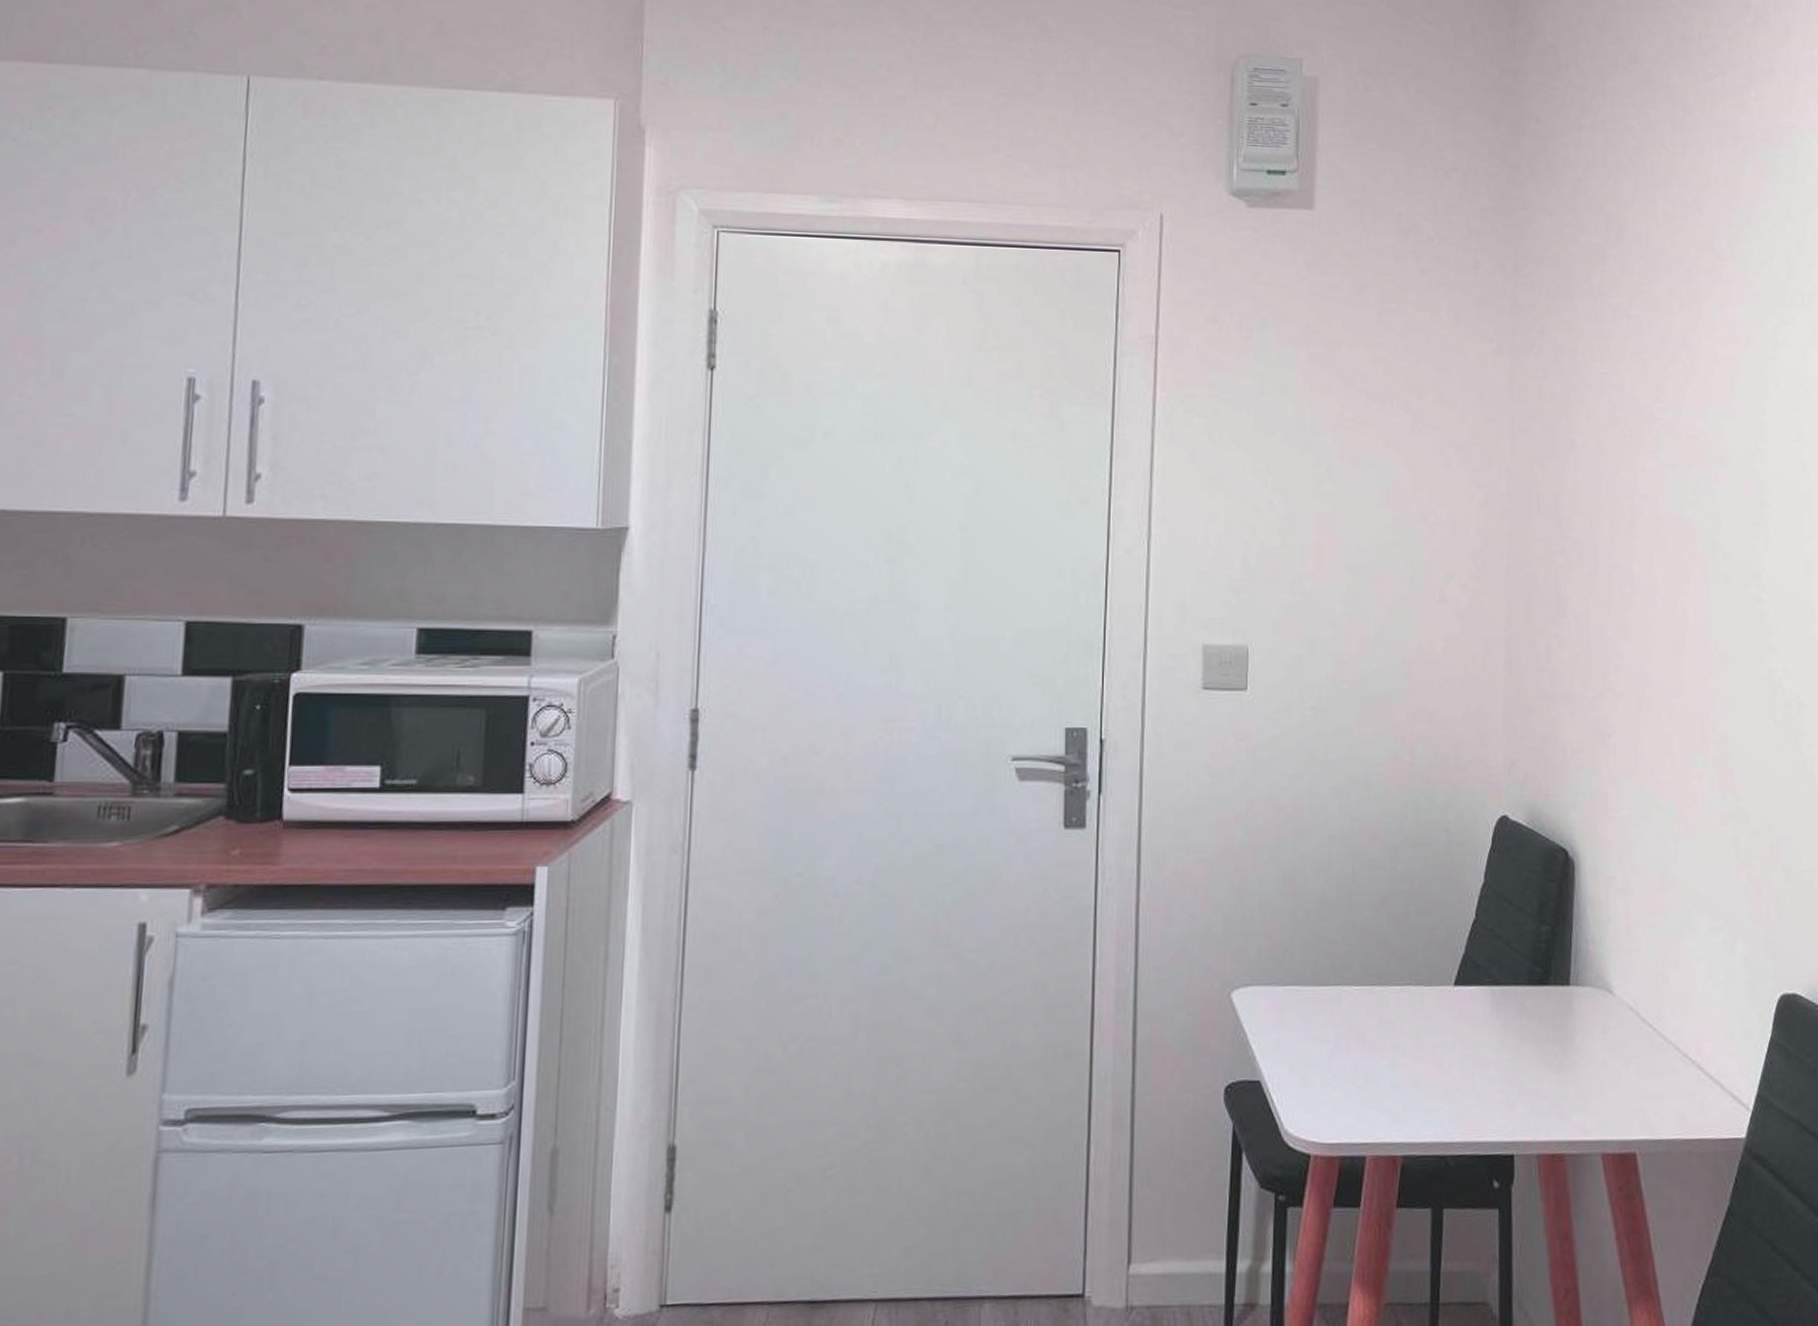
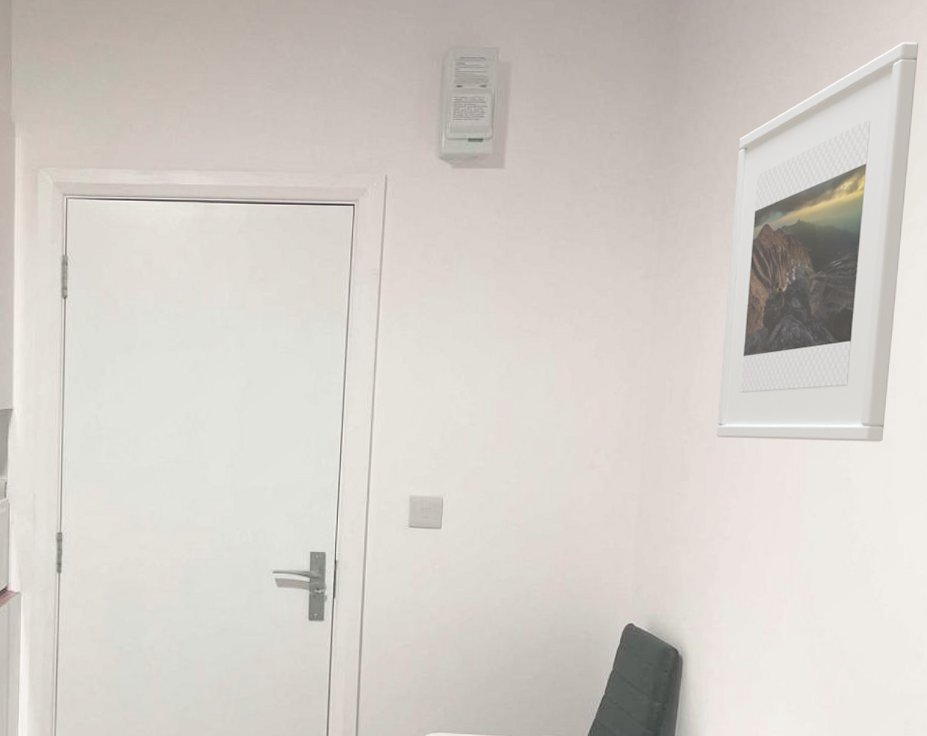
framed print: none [1598,75,1801,564] -> present [716,42,919,442]

